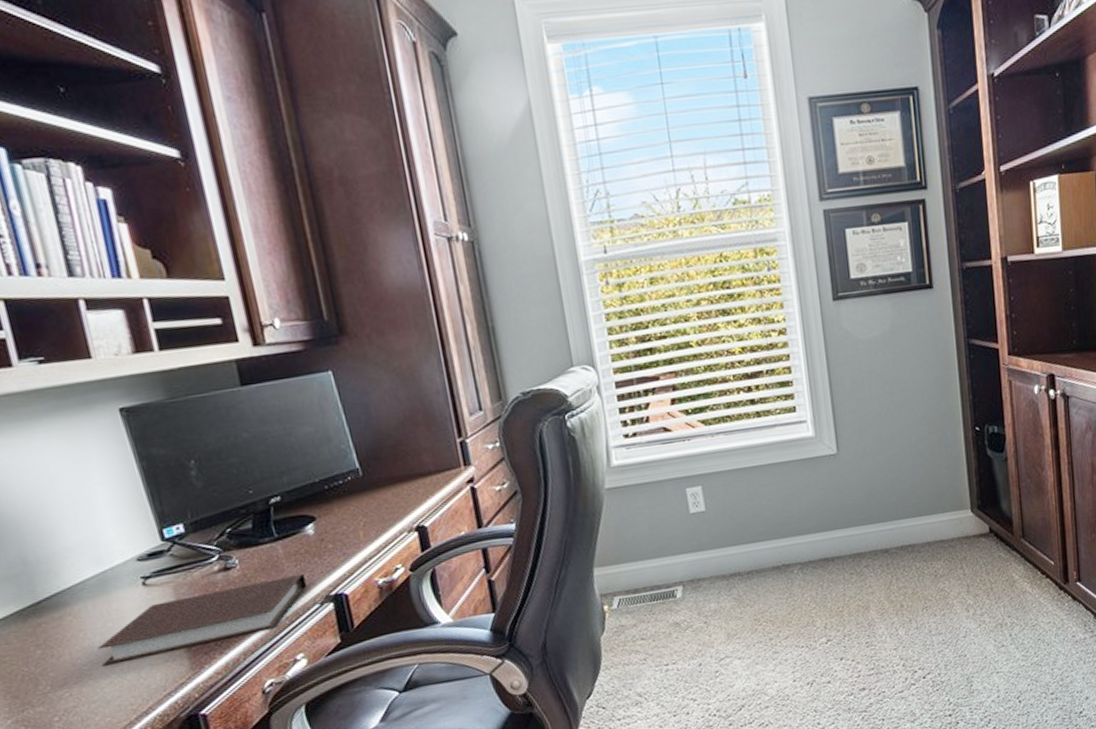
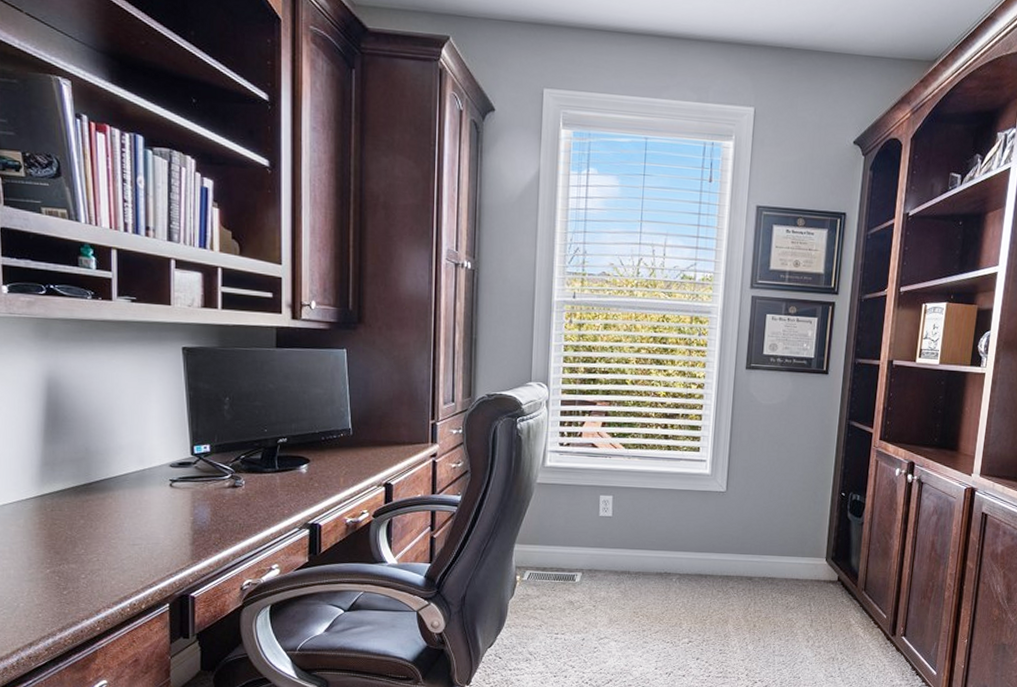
notebook: present [98,573,307,666] -> none [126,501,293,543]

